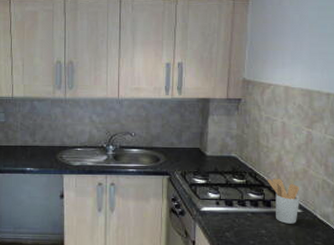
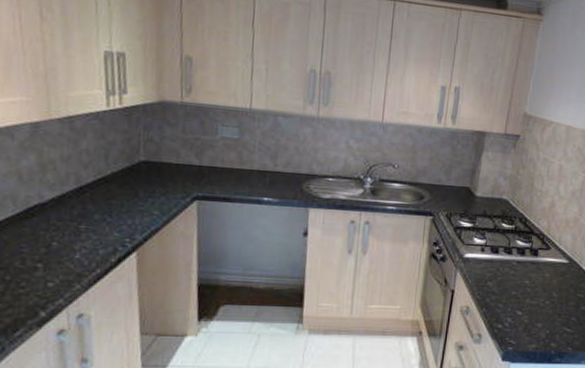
utensil holder: present [267,178,300,224] -> none [537,225,569,275]

